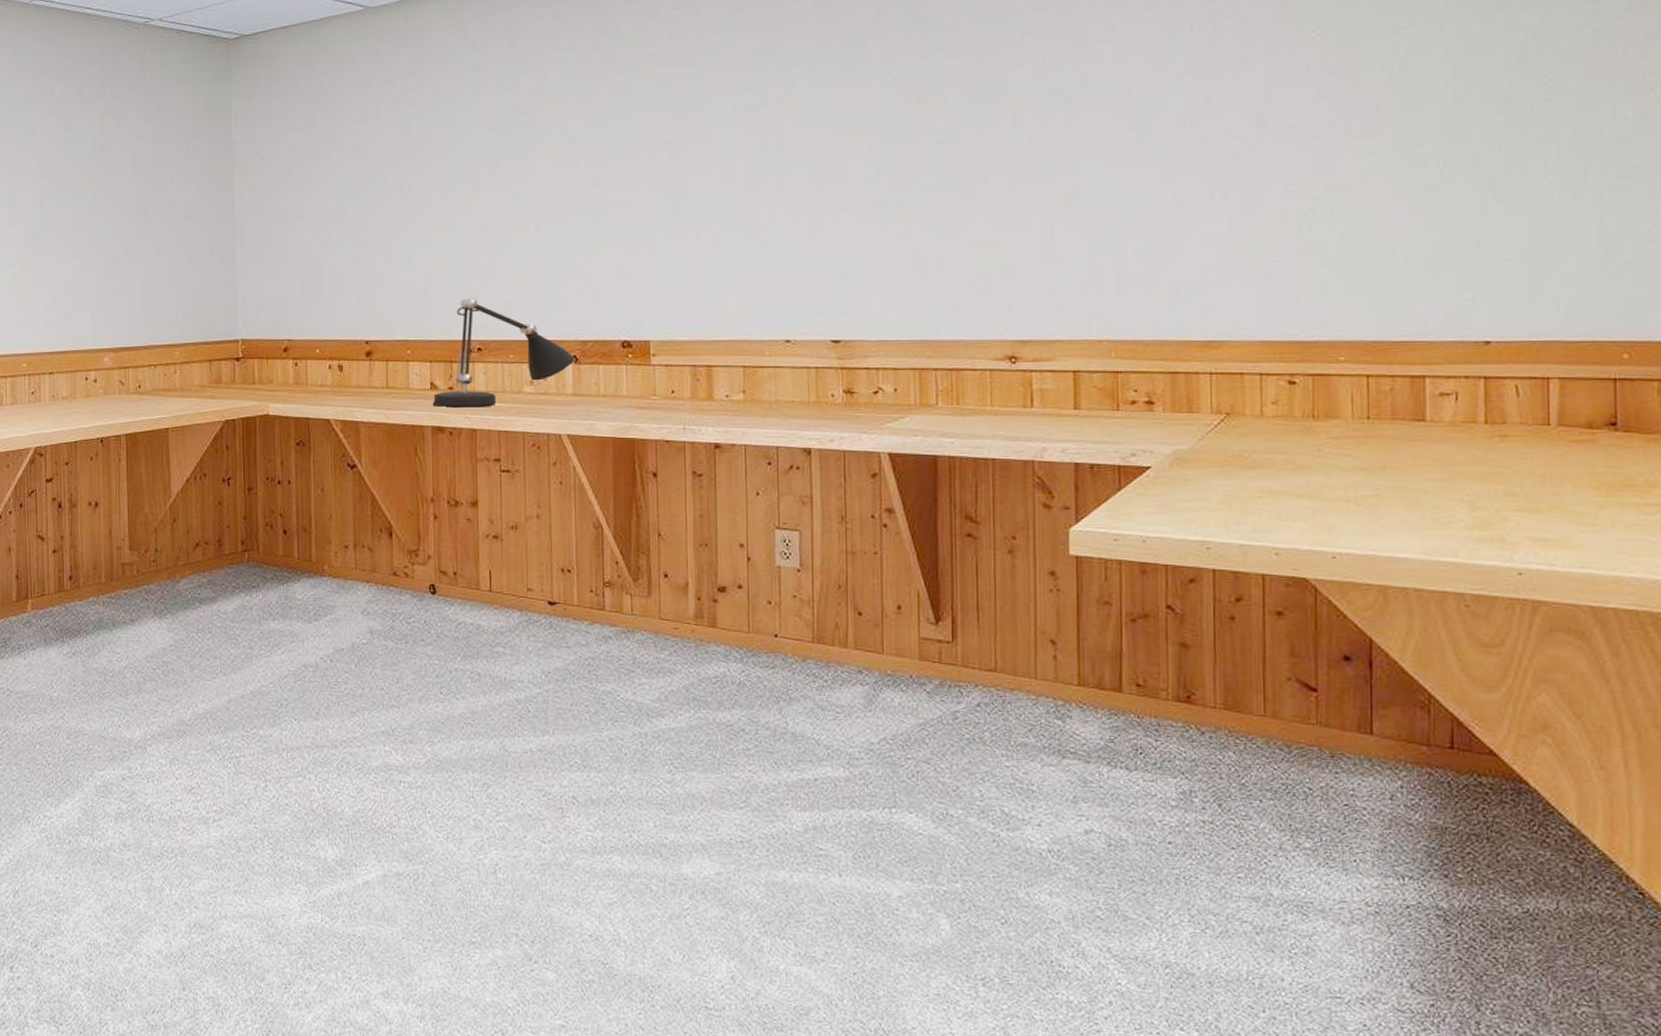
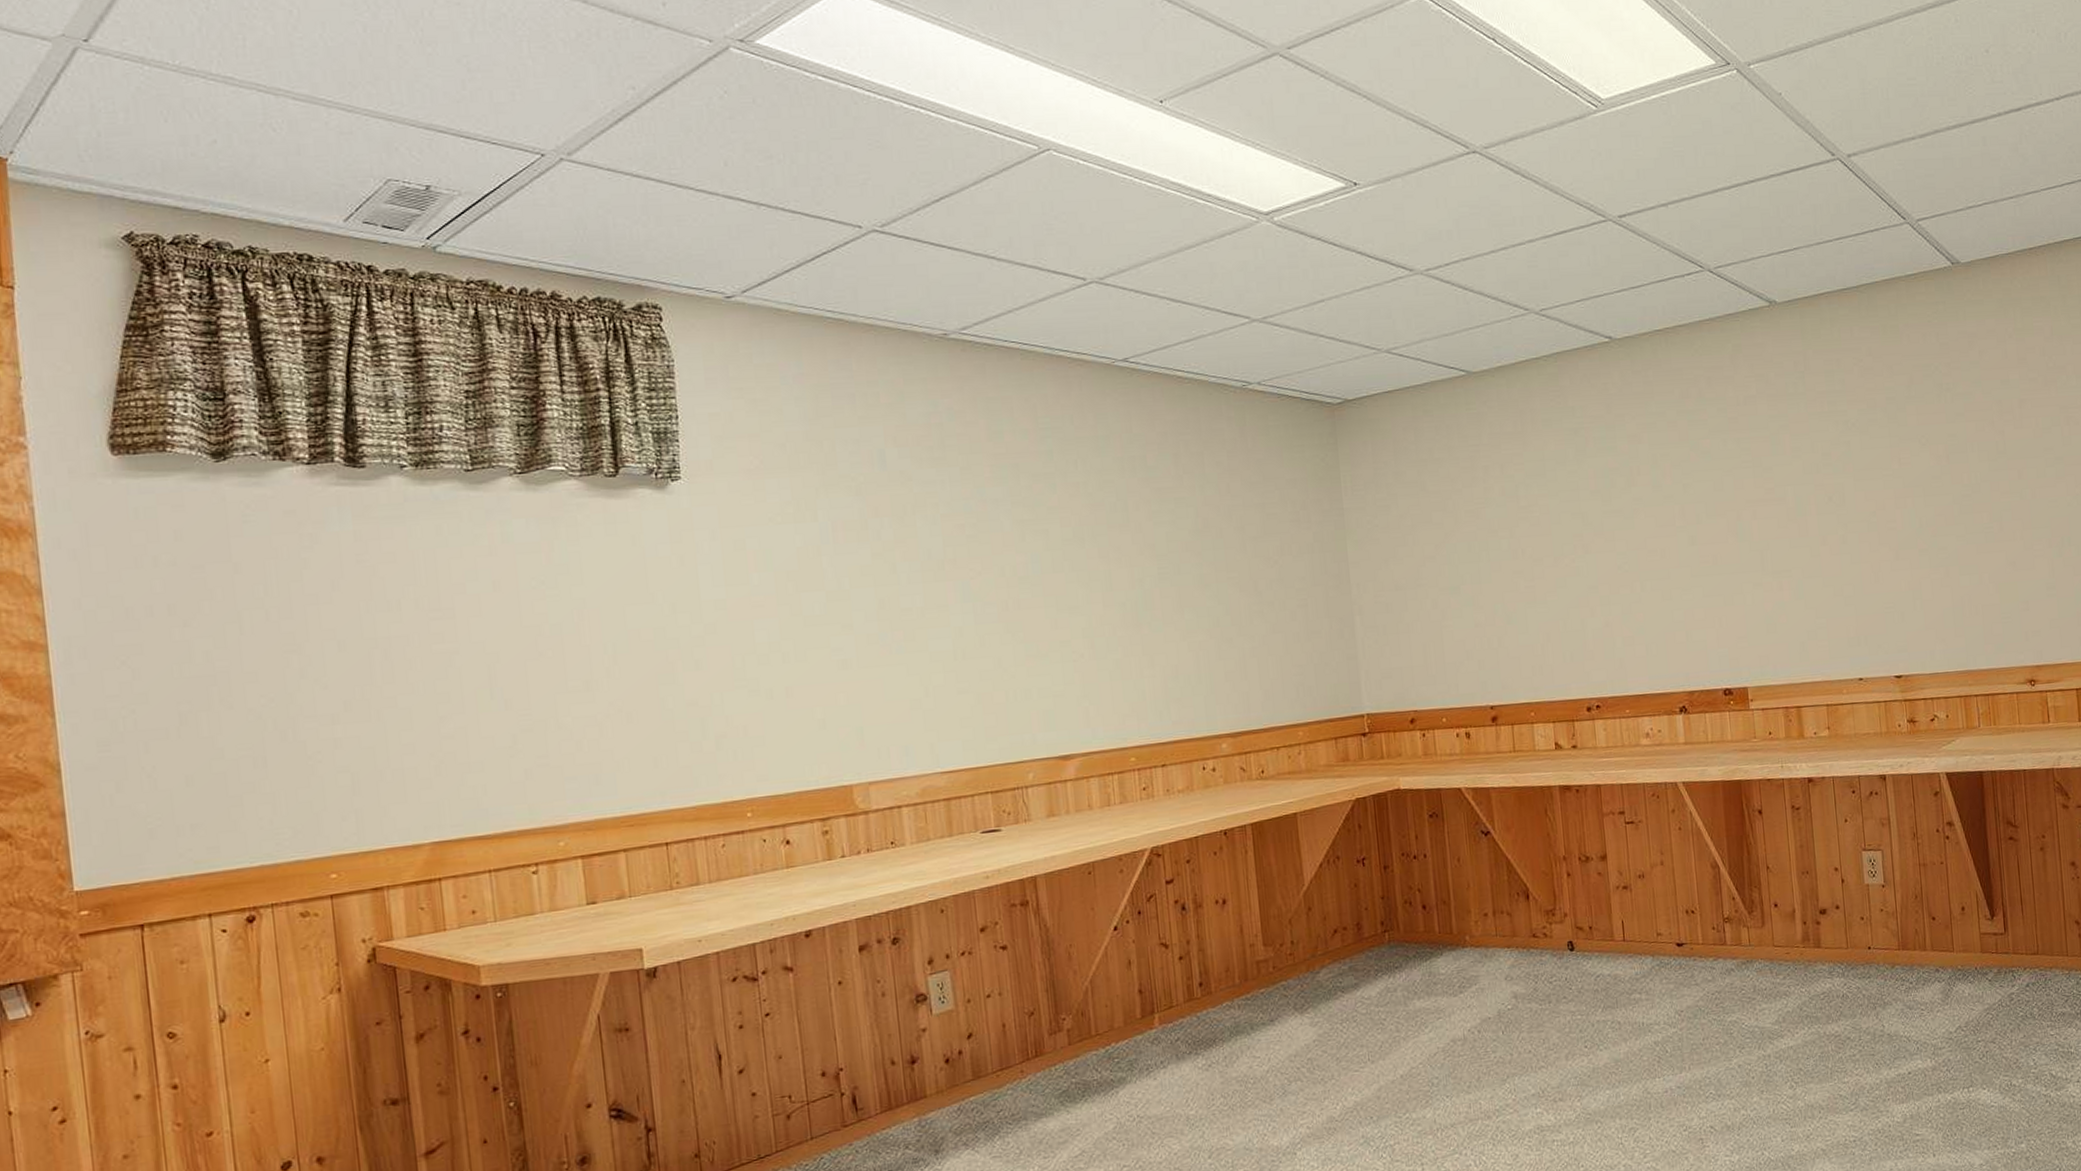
desk lamp: present [432,298,574,408] -> none [1558,657,1684,766]

